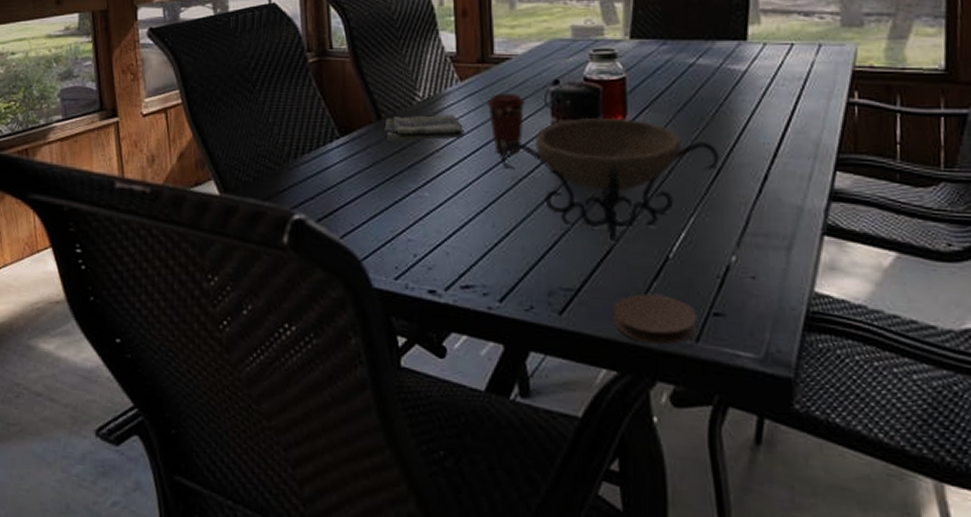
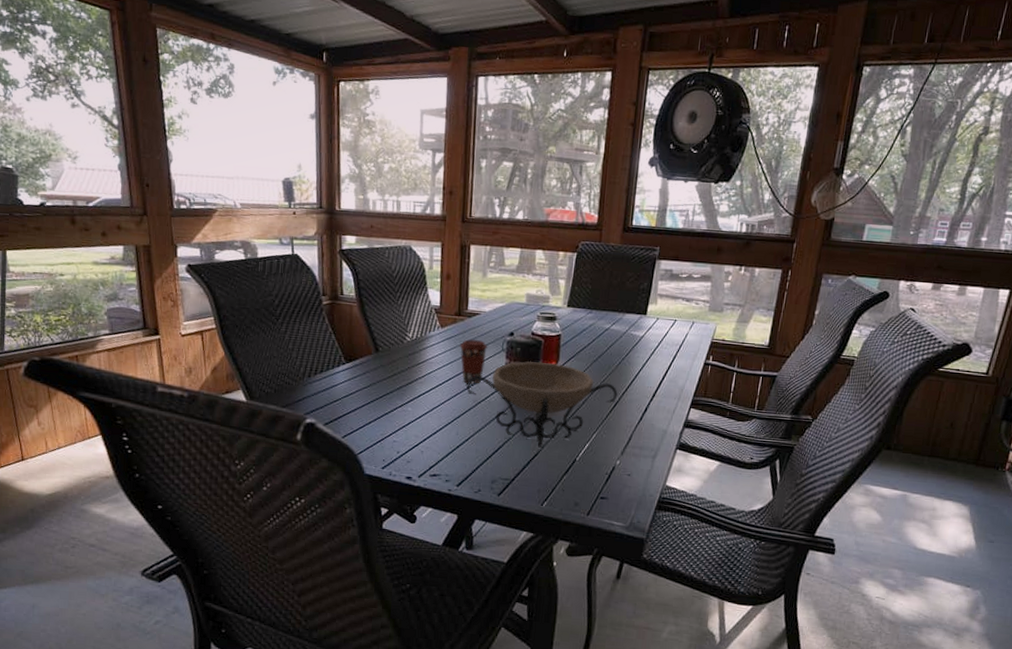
dish towel: present [384,114,465,141] -> none [380,350,441,370]
coaster: present [612,293,698,345] -> none [533,483,590,517]

